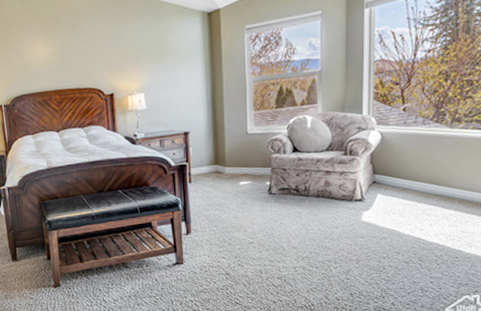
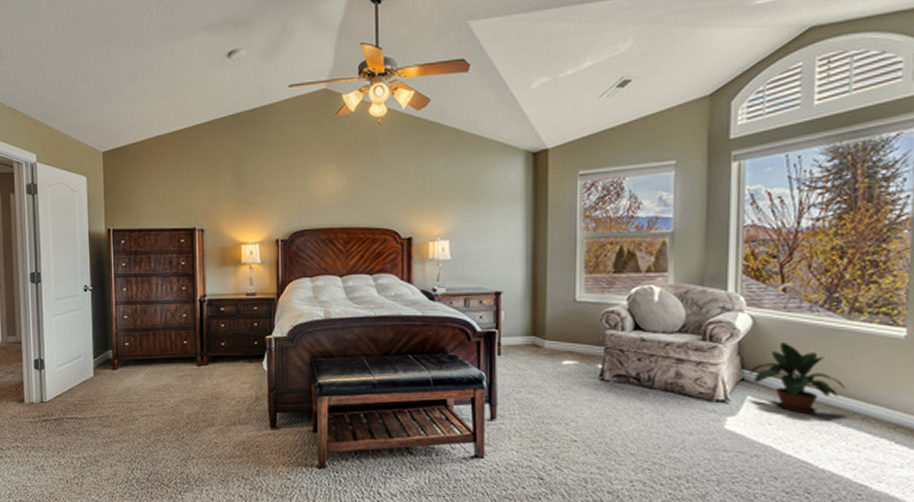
potted plant: none [380,150,447,203] -> present [750,342,844,414]

